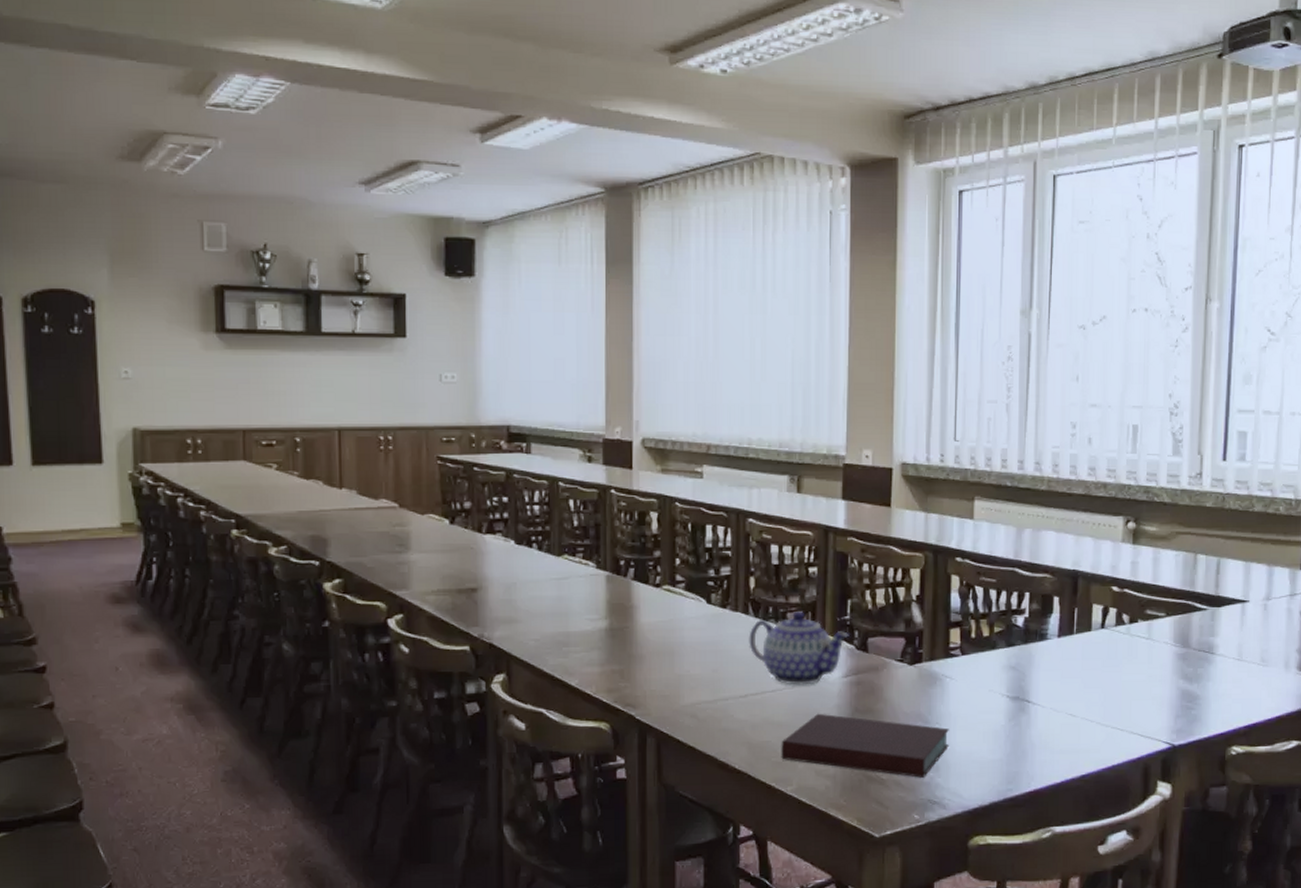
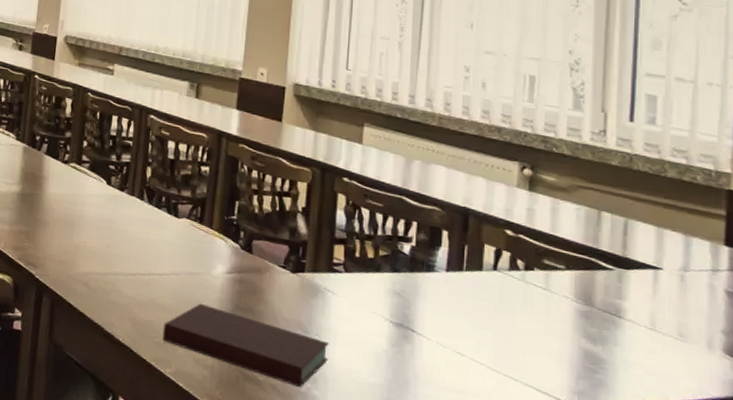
teapot: present [749,611,850,686] -> none [141,204,236,275]

